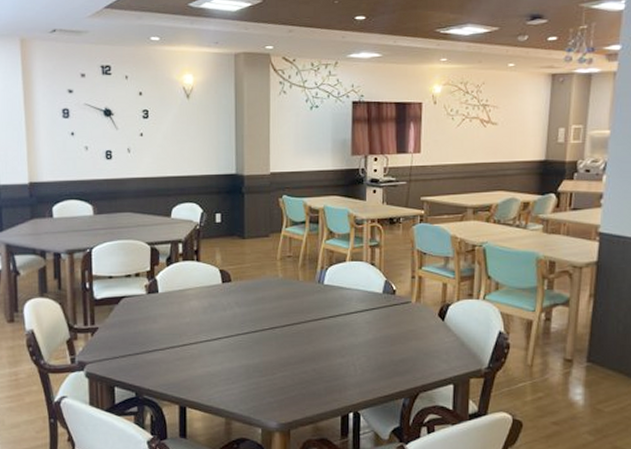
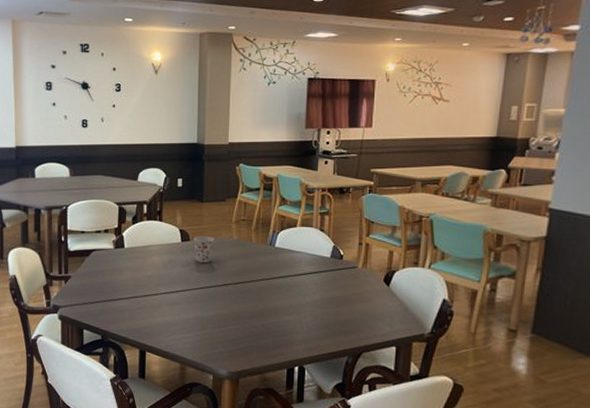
cup: none [235,276,258,305] -> present [193,236,214,263]

